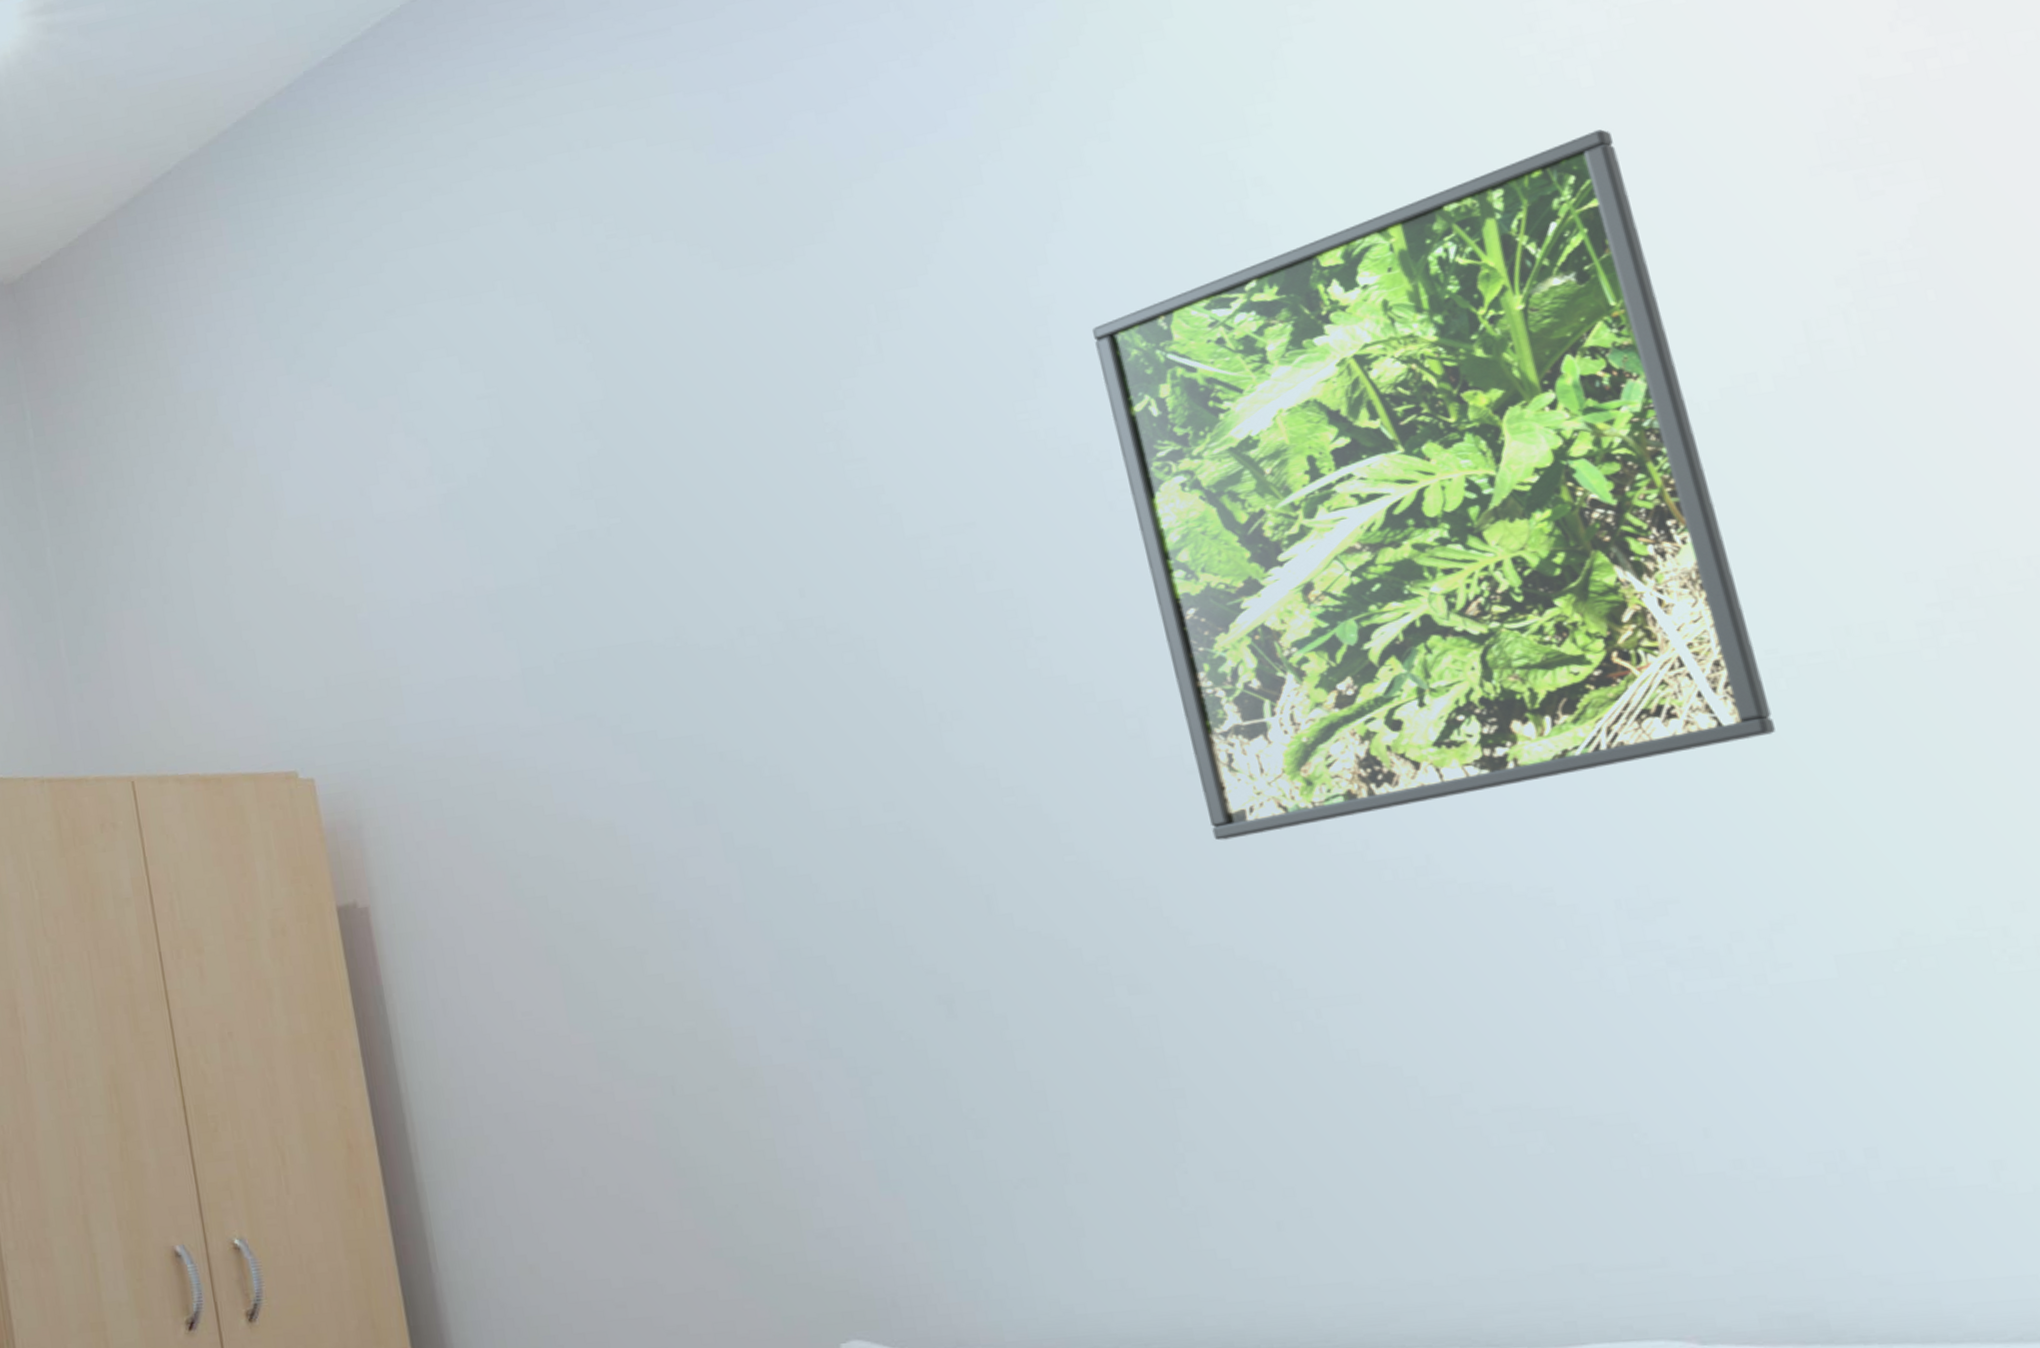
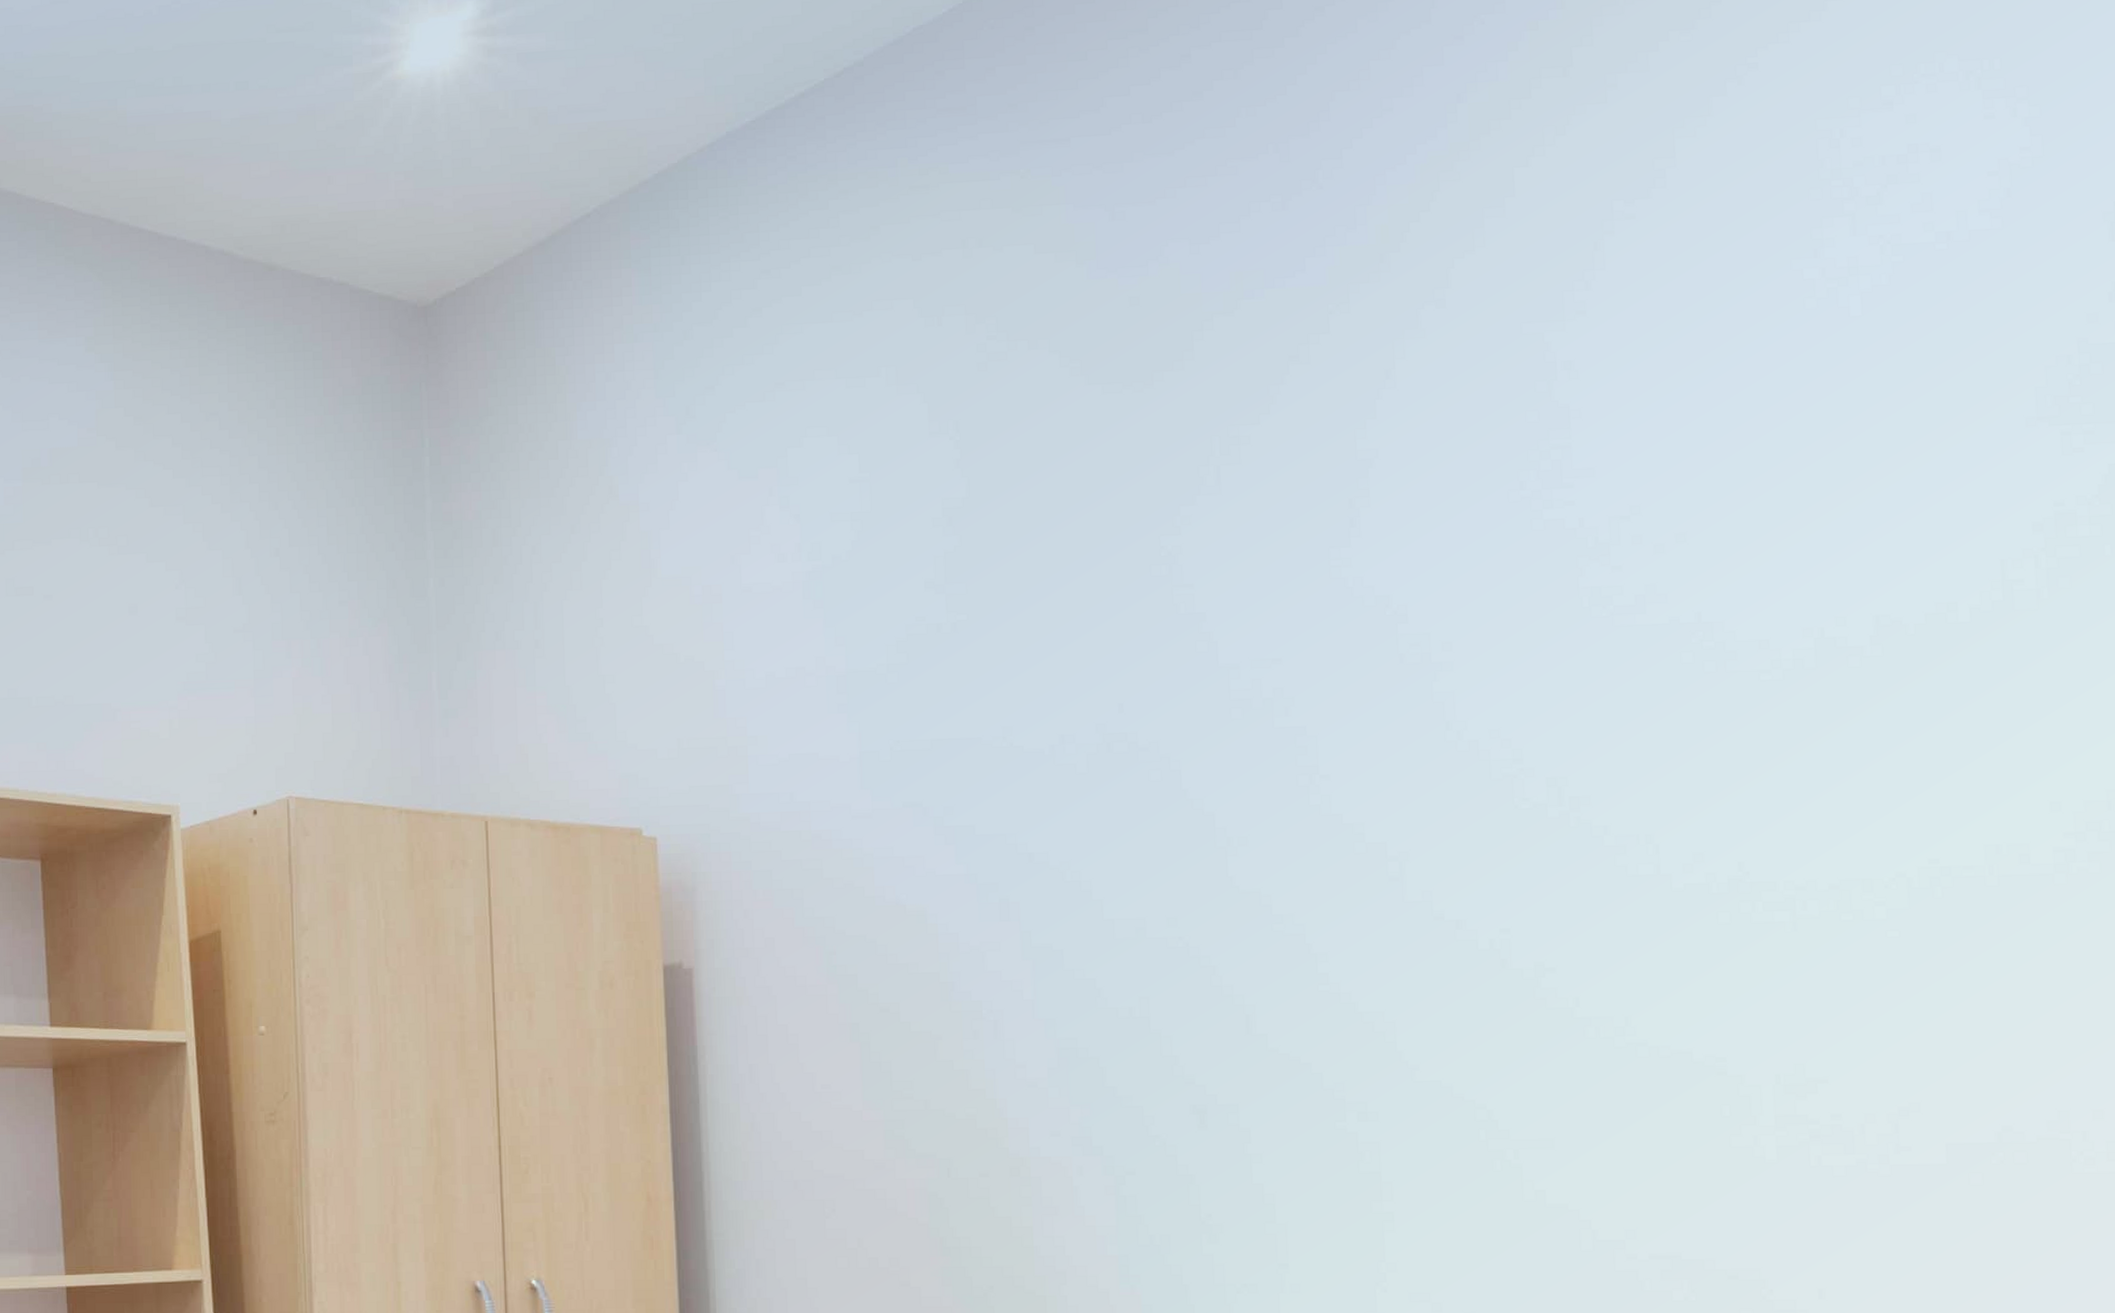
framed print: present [1092,129,1776,841] -> none [1407,358,1927,985]

